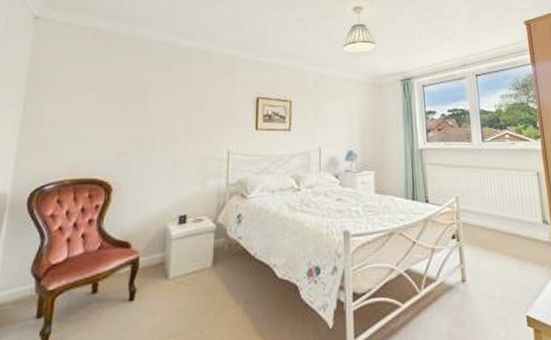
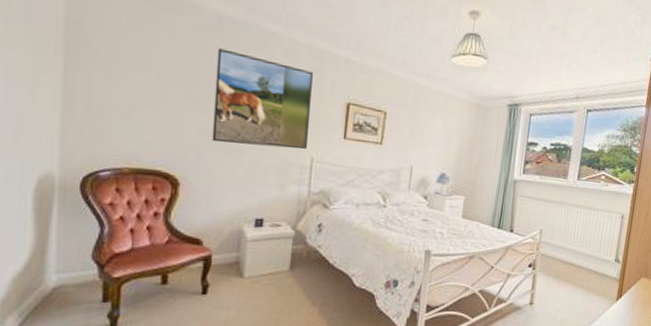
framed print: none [141,67,226,147] -> present [212,48,313,150]

